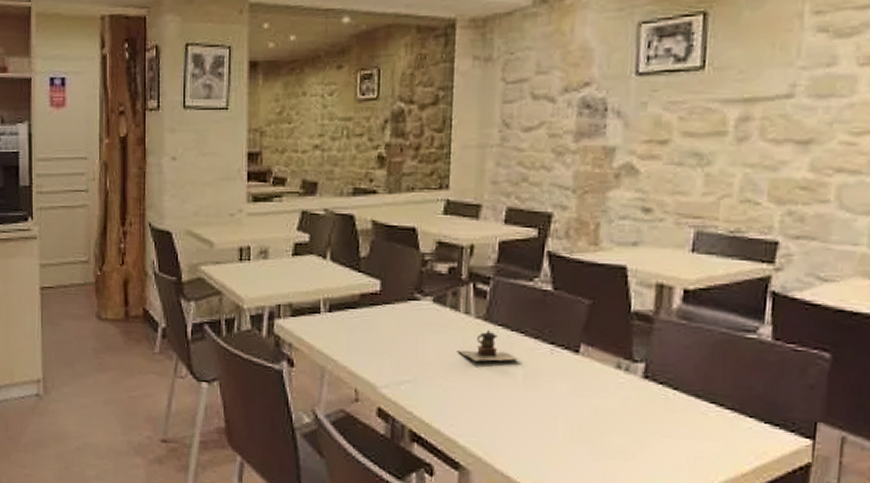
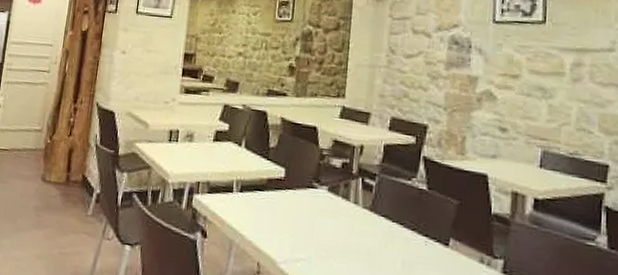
teapot: present [457,330,521,362] -> none [346,220,400,249]

